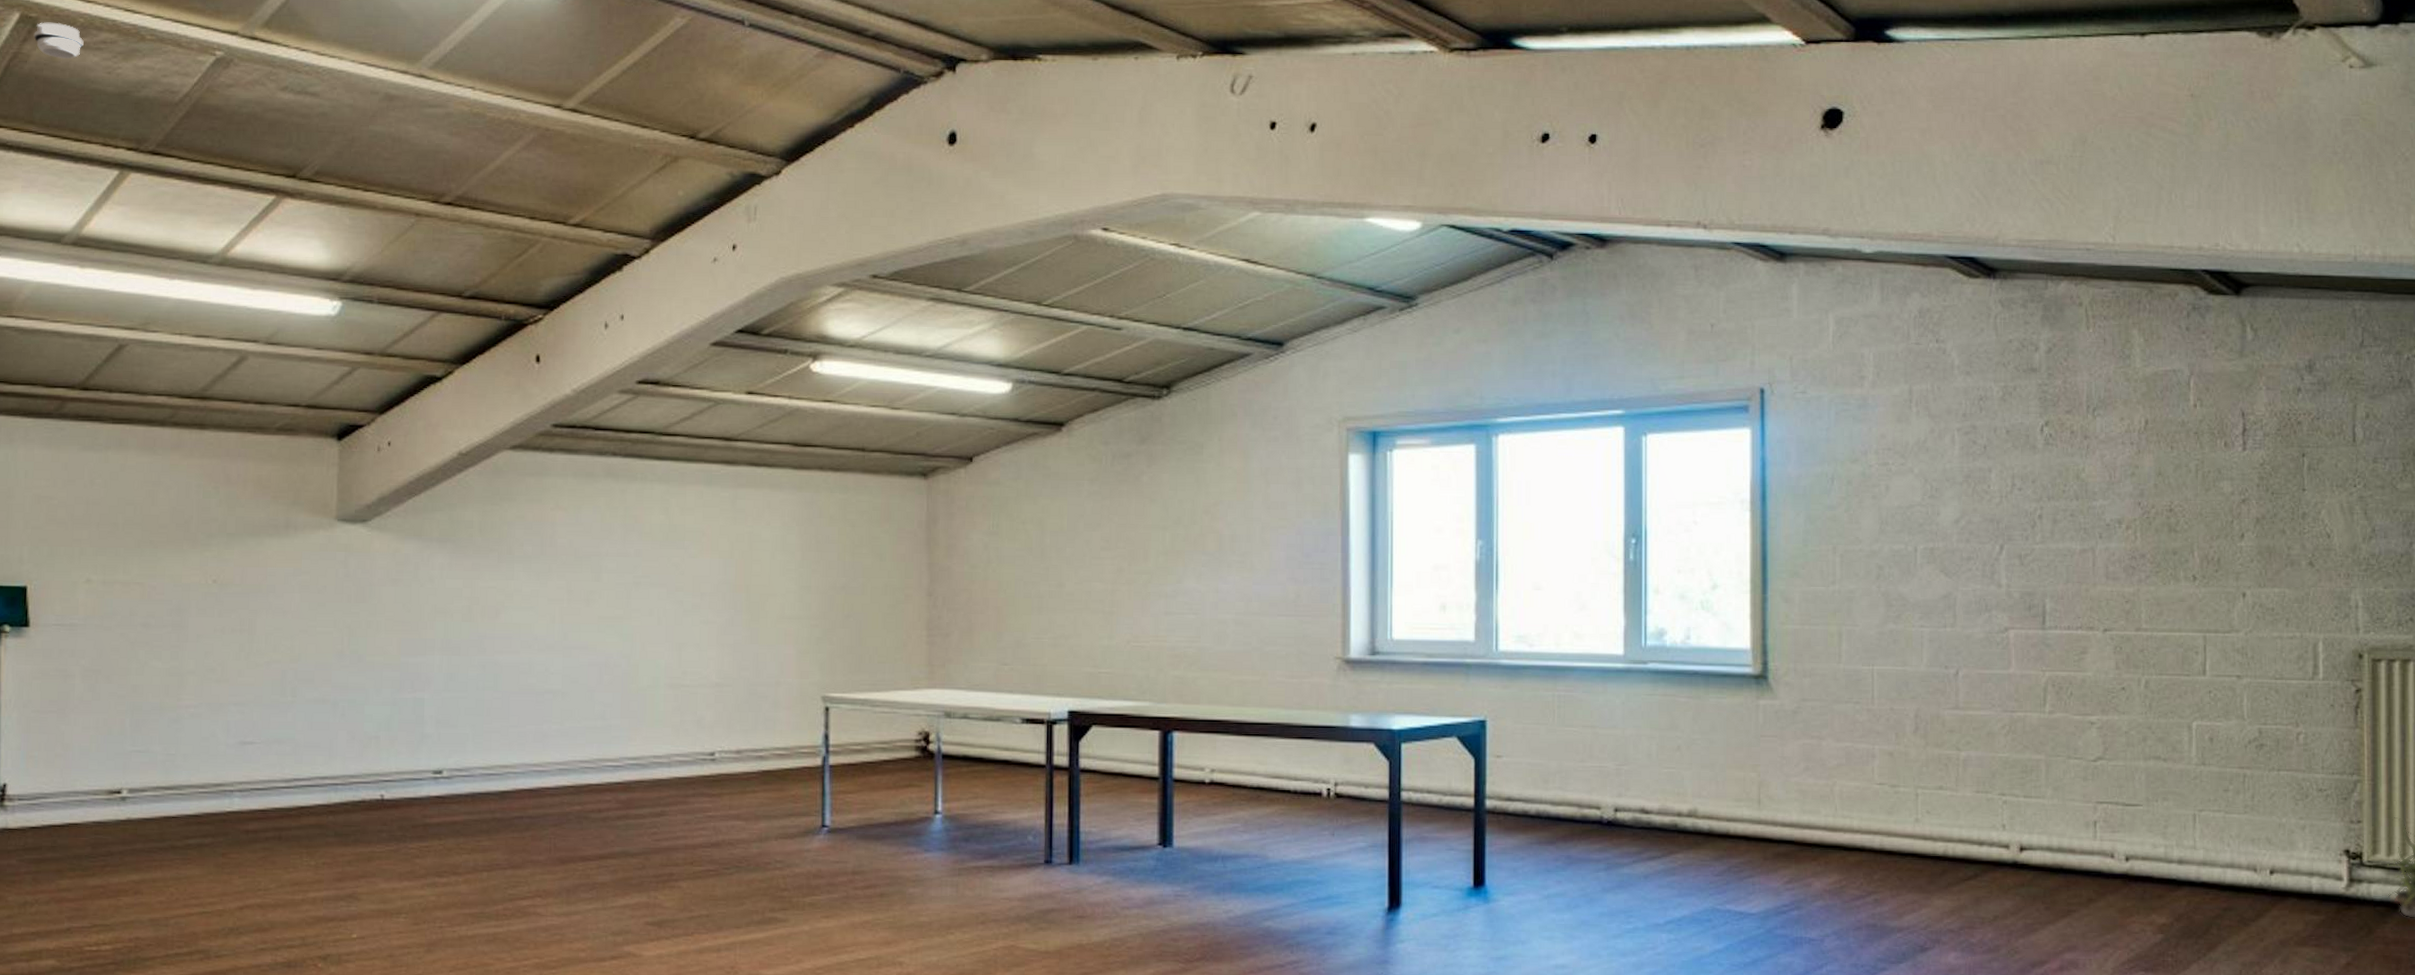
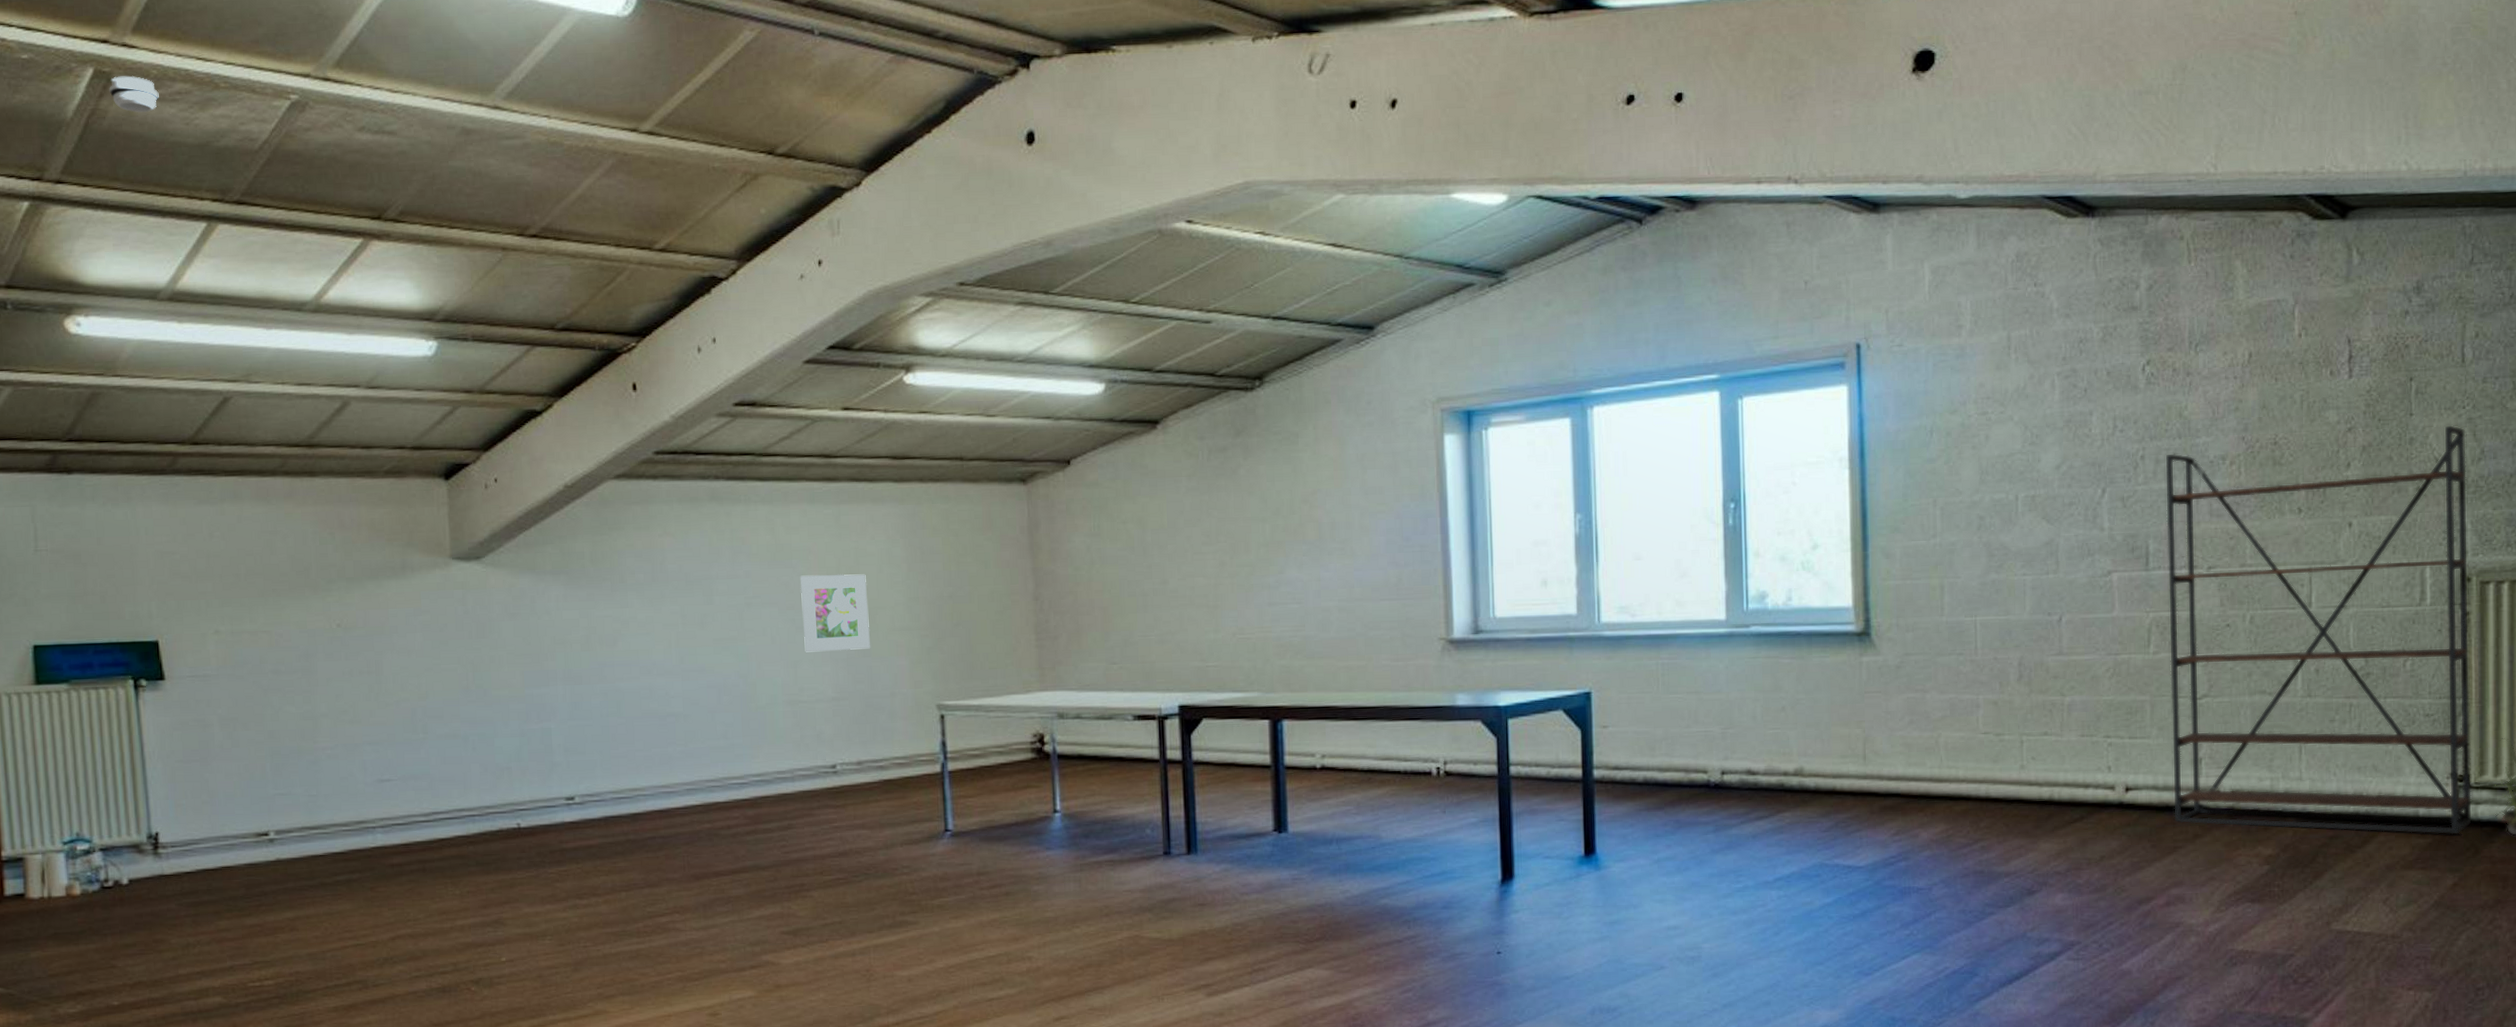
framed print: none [691,557,759,636] -> present [800,574,870,652]
bookshelf: none [2063,503,2365,913] -> present [2166,425,2472,835]

